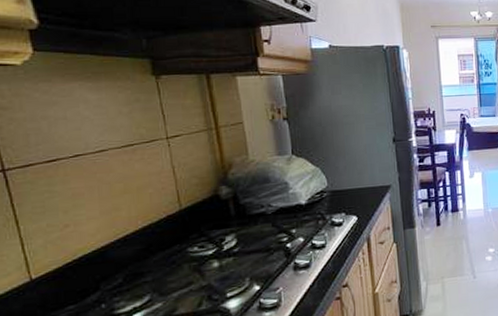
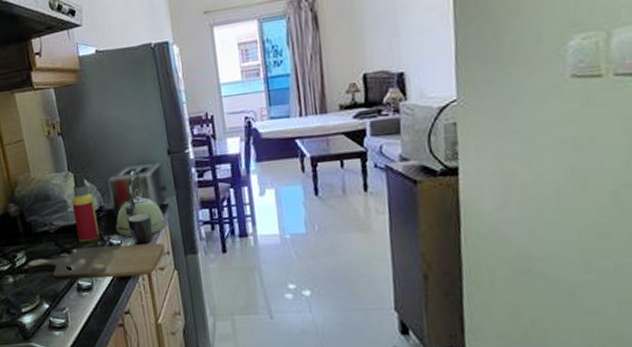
chopping board: none [238,219,386,262] -> present [28,243,165,281]
spray bottle: none [293,156,322,225] -> present [71,172,101,245]
toaster: none [334,149,391,200] -> present [108,162,167,219]
kettle: none [338,154,390,217] -> present [115,169,168,238]
mug: none [351,193,375,224] -> present [127,213,154,246]

